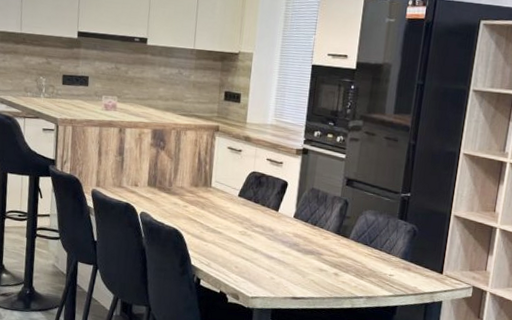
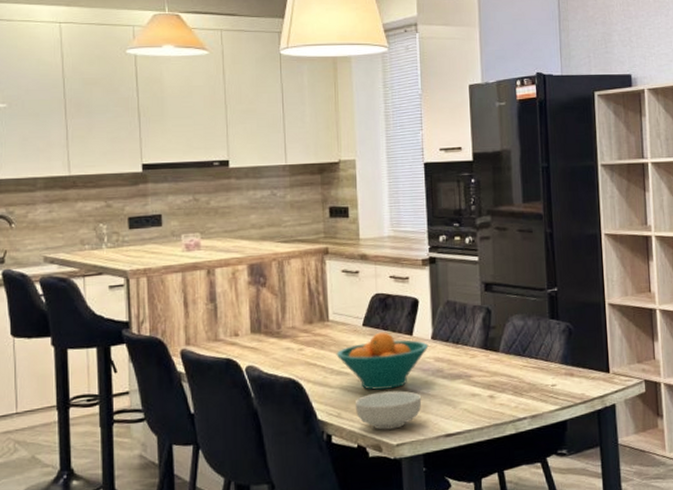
fruit bowl: none [213,204,291,252] -> present [336,332,429,390]
cereal bowl: none [222,252,278,285] -> present [355,390,422,430]

